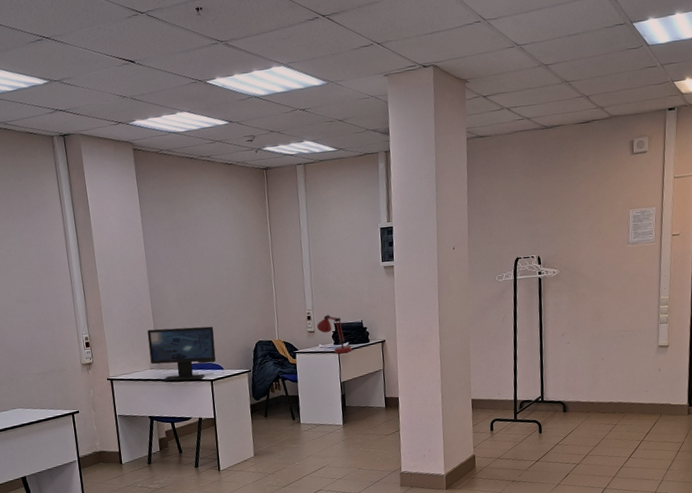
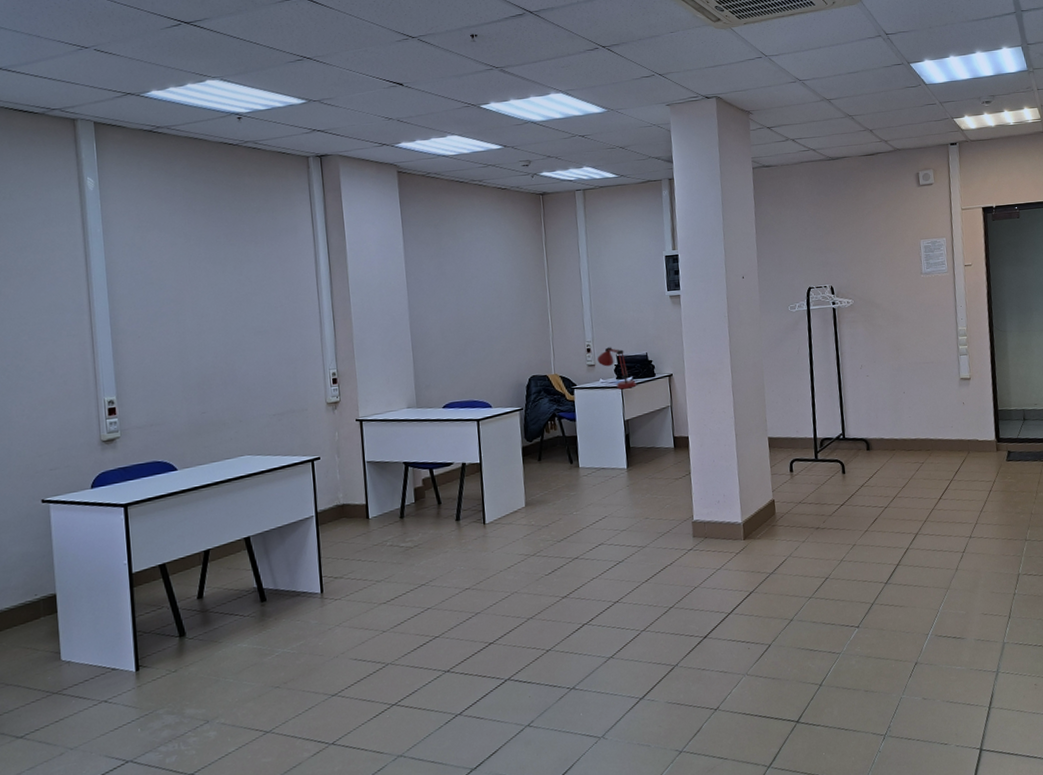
computer monitor: present [147,326,216,381] -> none [405,359,484,422]

